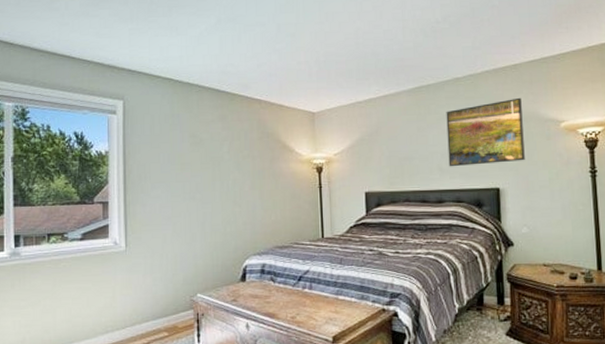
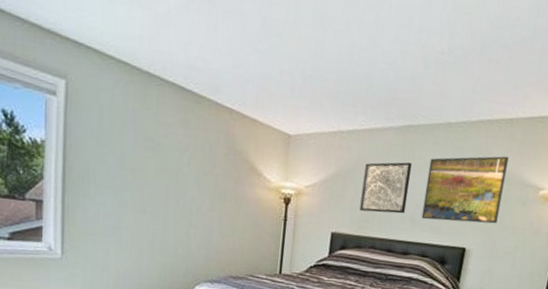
wall art: none [386,117,432,168] -> present [359,162,413,214]

